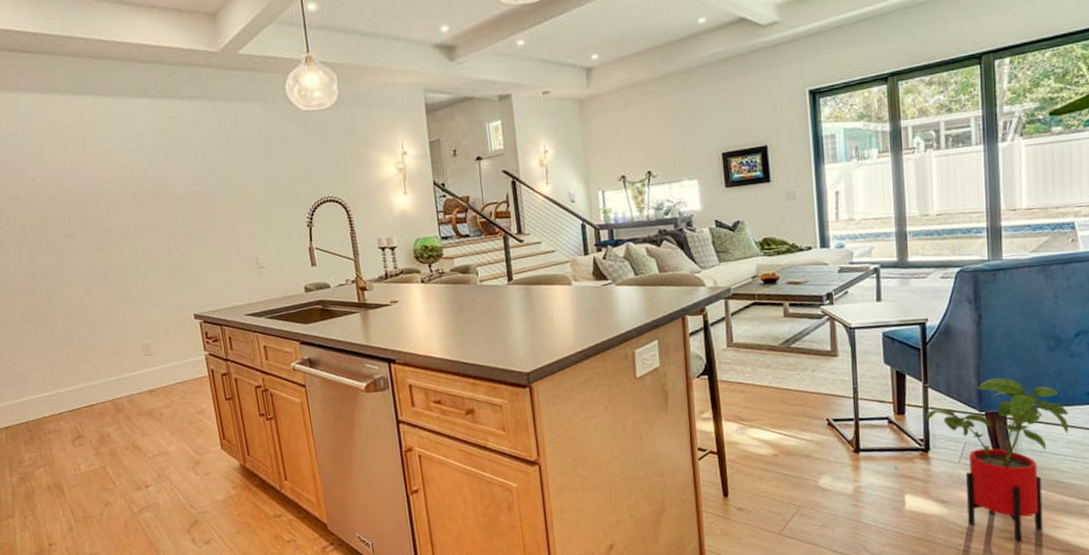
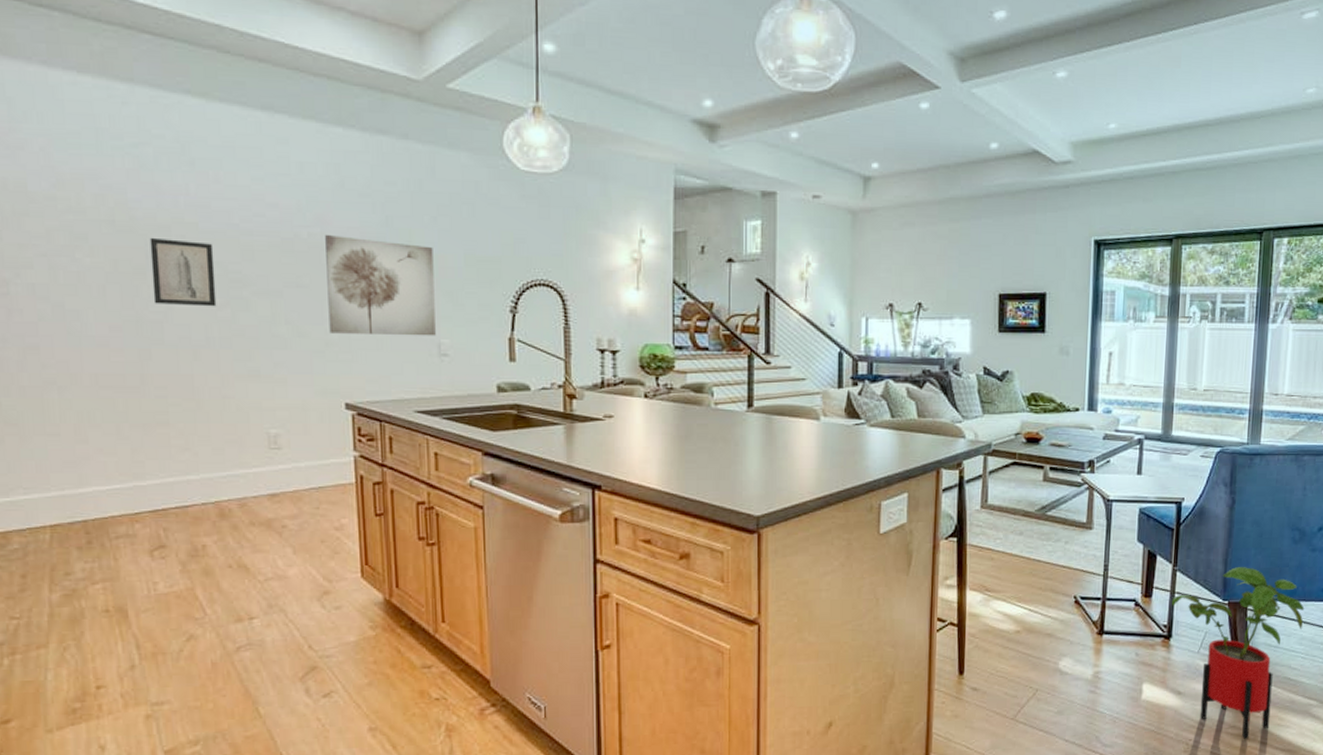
wall art: none [44,204,95,255] -> present [149,237,217,307]
wall art: none [164,182,254,261] -> present [325,235,436,336]

